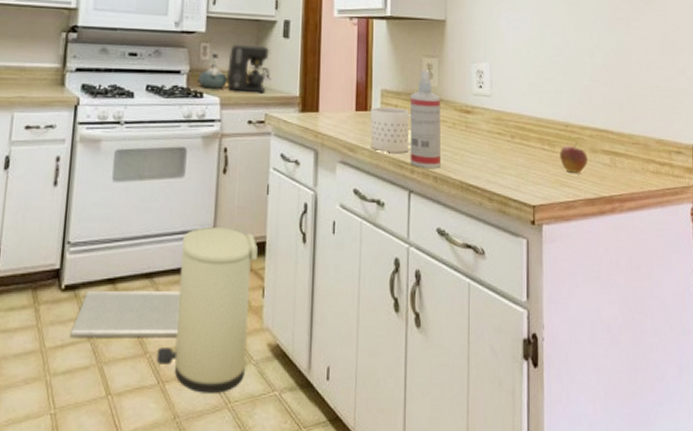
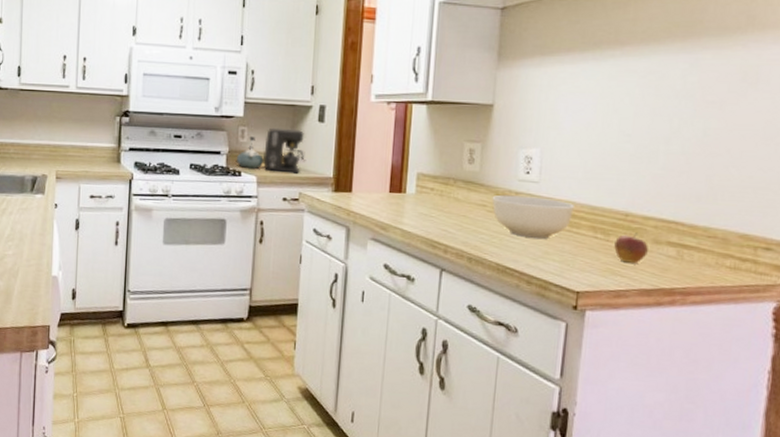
door mat: present [70,291,180,337] -> none [133,330,222,372]
pedal bin: present [156,227,258,393] -> none [202,287,290,420]
mug: present [370,106,412,154] -> none [402,189,449,234]
spray bottle: present [410,70,441,168] -> none [443,155,482,250]
bowl: none [451,109,523,153] -> present [492,194,574,239]

